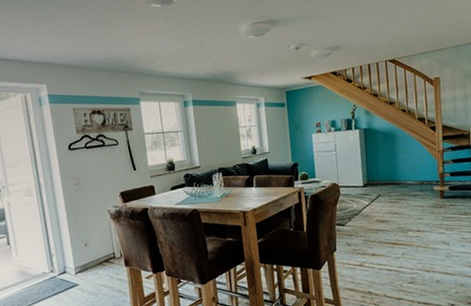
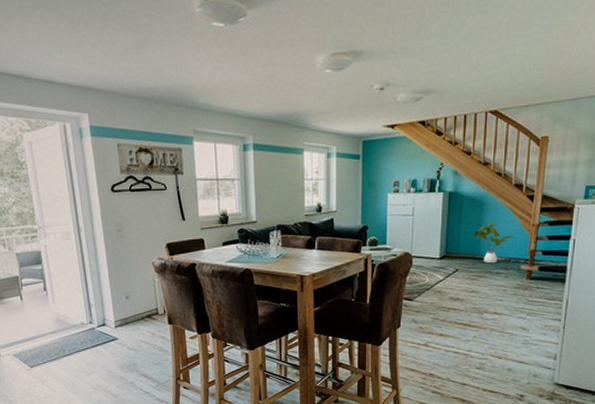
house plant: none [389,152,425,187] -> present [473,223,515,264]

